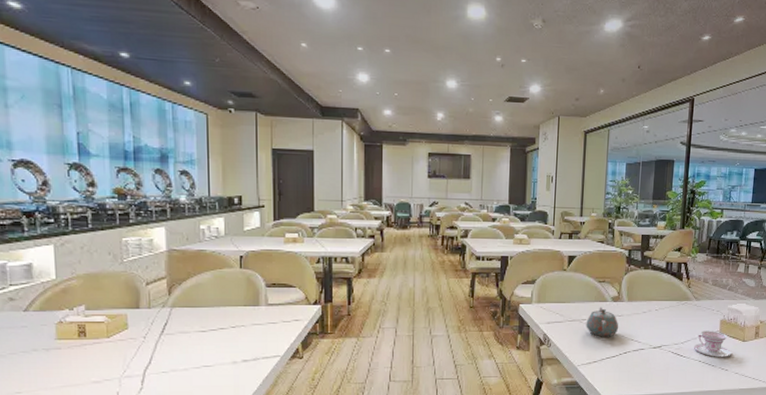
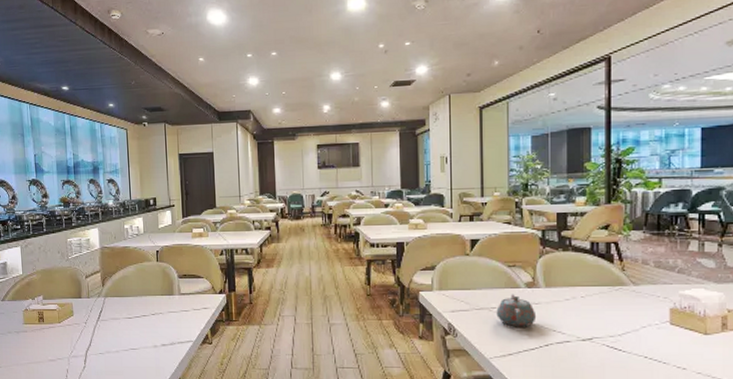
teacup: present [694,331,732,357] -> none [637,321,689,353]

